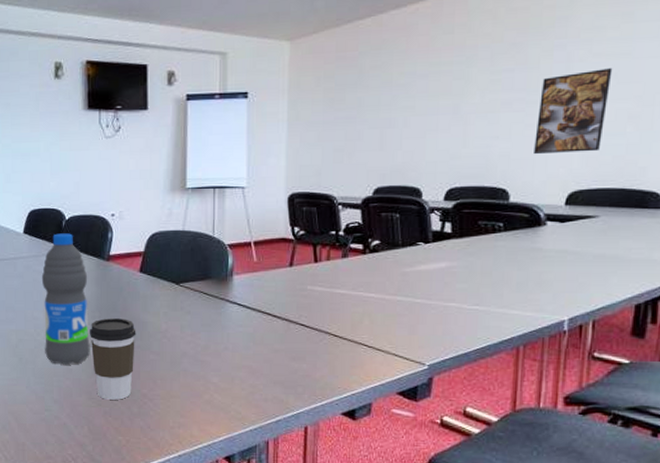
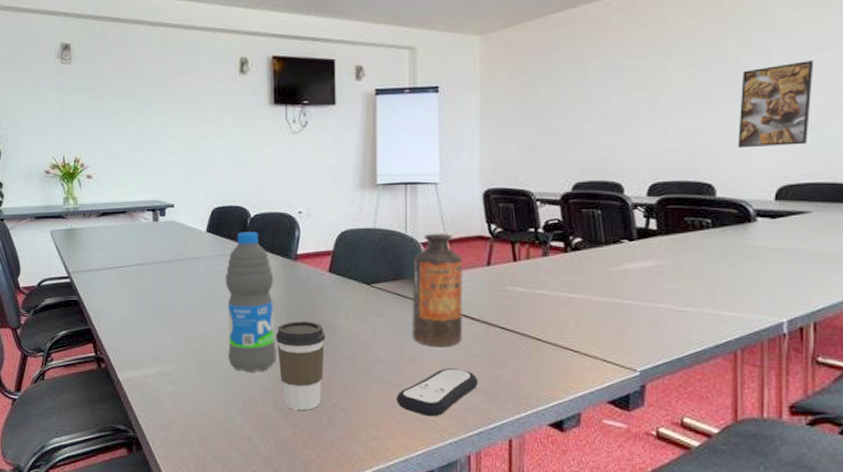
remote control: none [202,362,278,406] -> present [397,368,478,417]
bottle: none [218,235,267,342] -> present [412,233,463,346]

